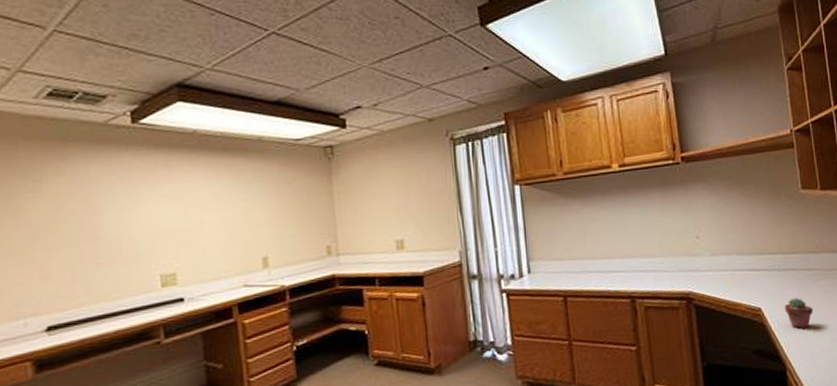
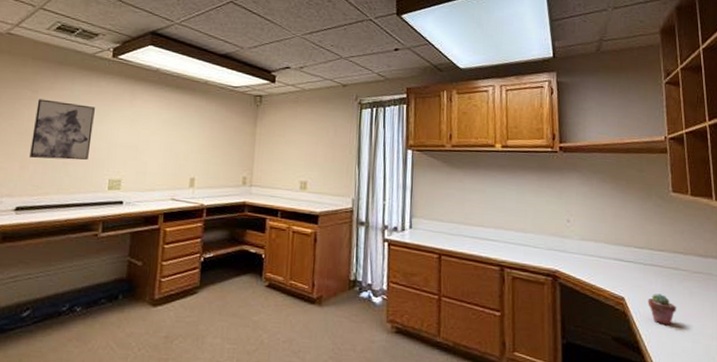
wall art: none [43,188,128,265] -> present [29,99,95,160]

